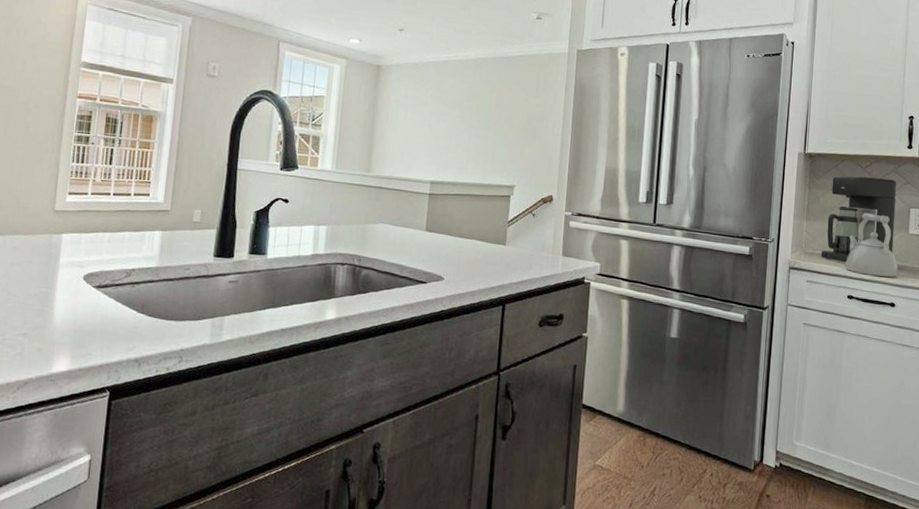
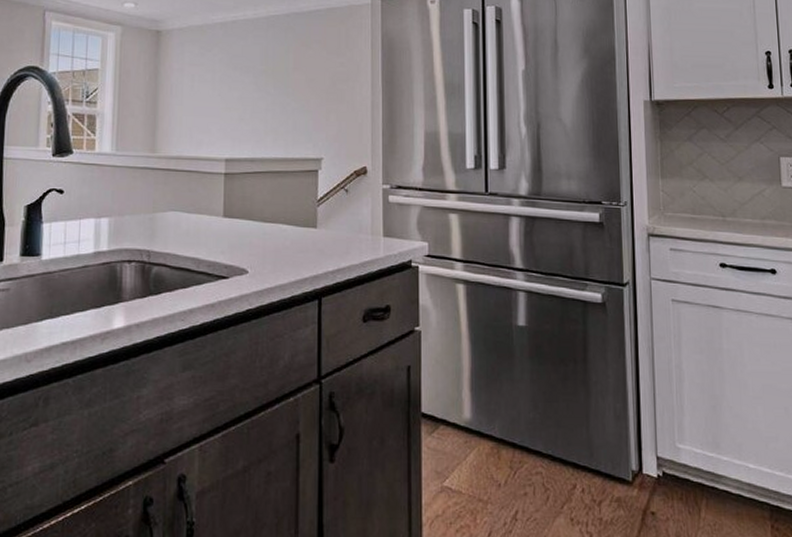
coffee maker: present [821,176,896,263] -> none [683,124,766,225]
kettle: present [844,212,899,278] -> none [711,165,776,240]

